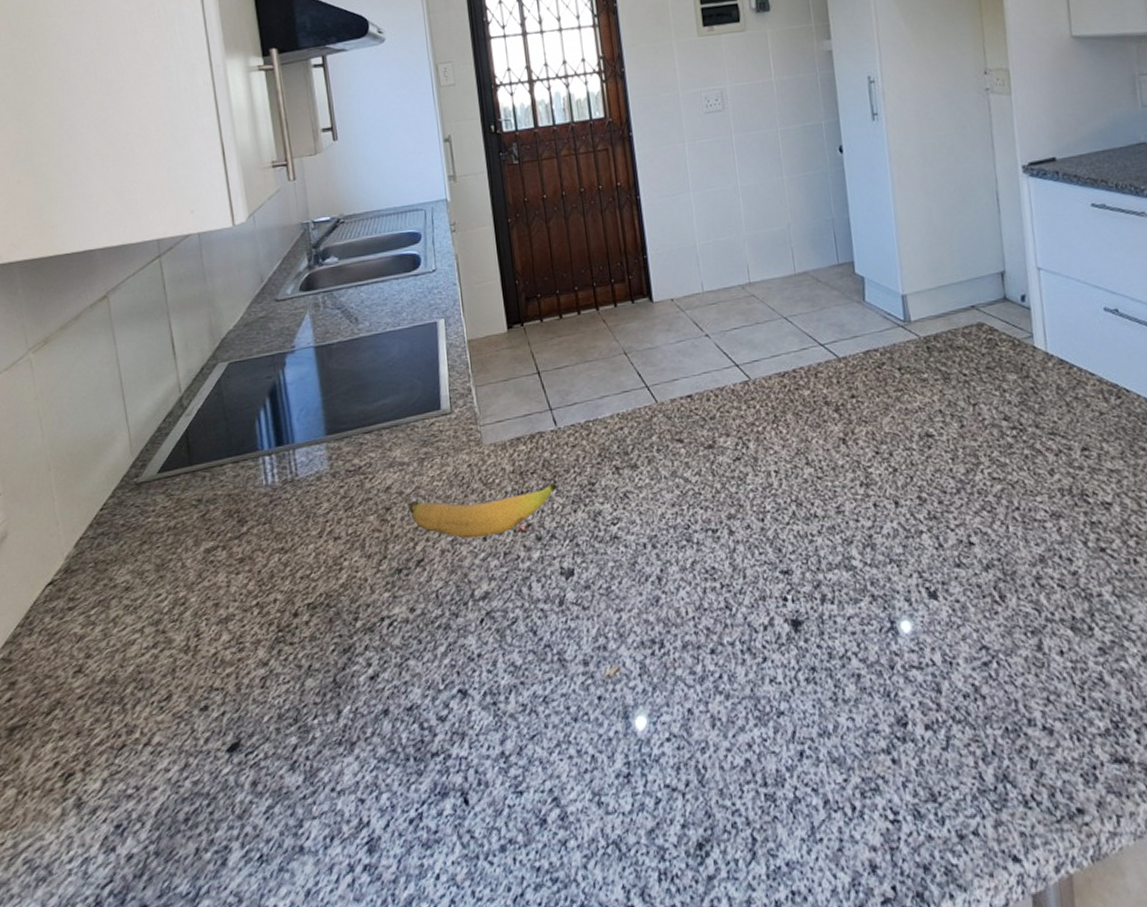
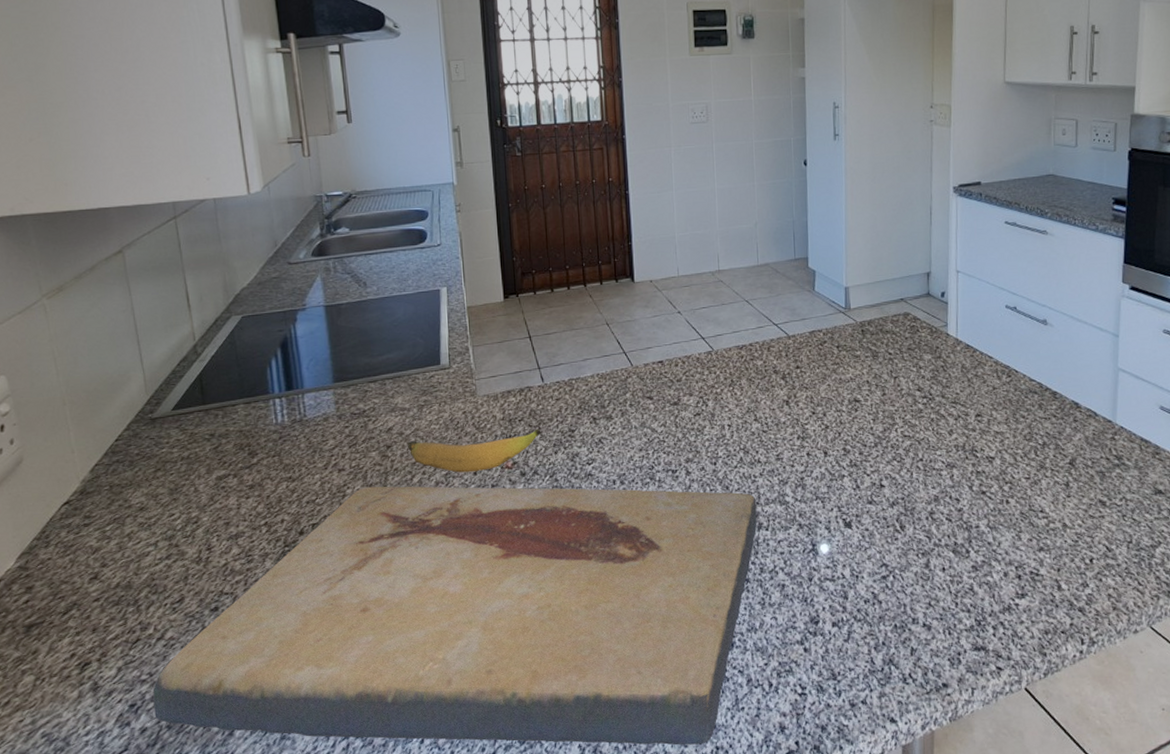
fish fossil: none [139,554,820,888] -> present [152,486,757,745]

